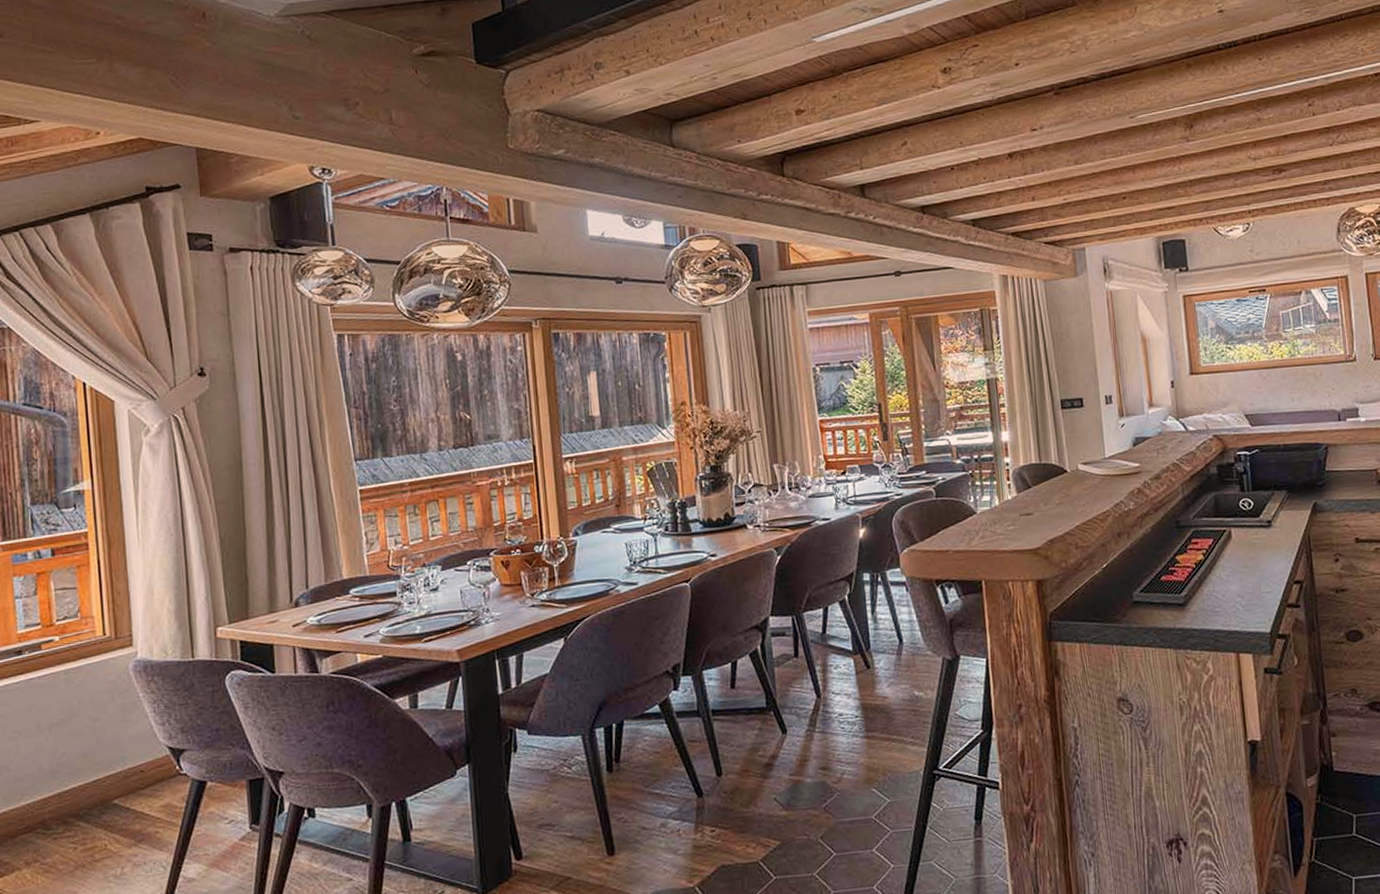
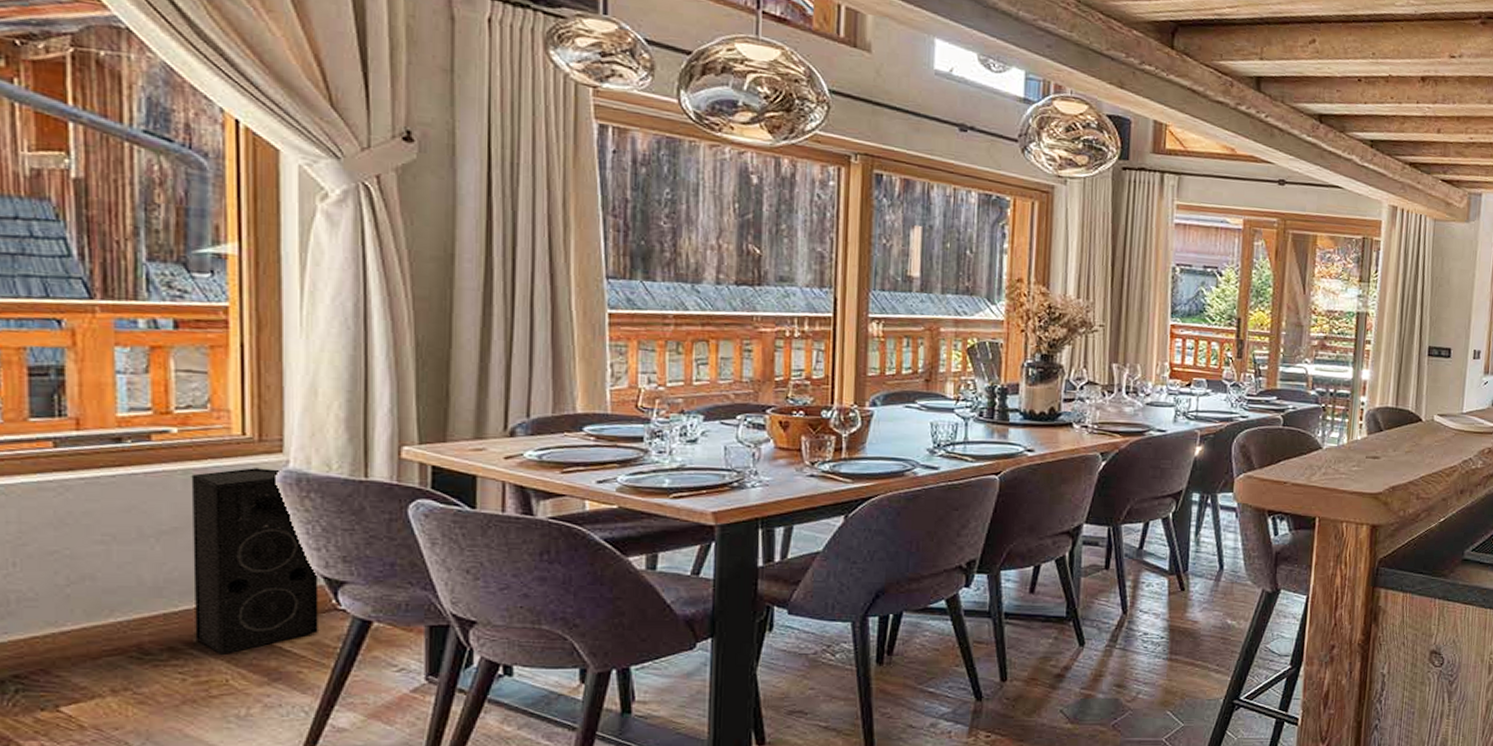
speaker: none [70,660,169,824] -> present [191,468,320,654]

